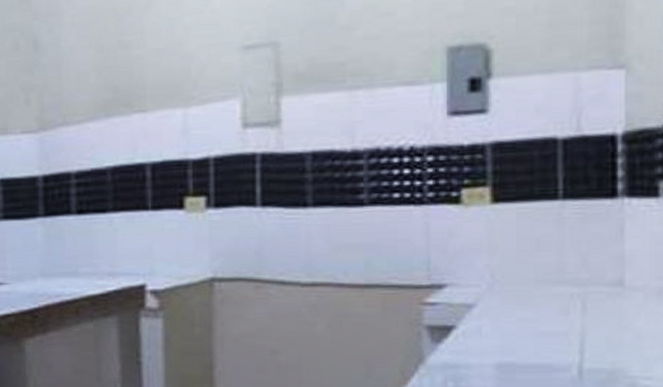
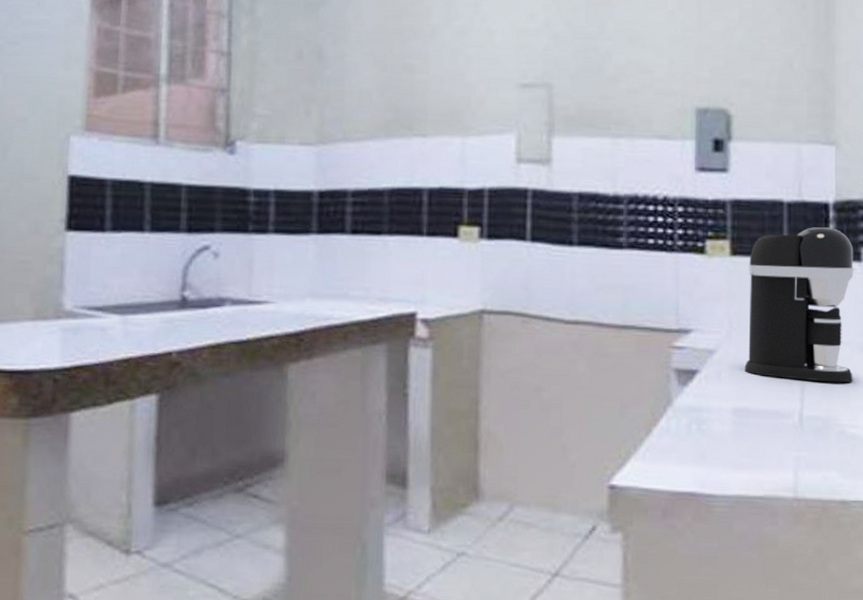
coffee maker: none [510,162,650,332] -> present [744,227,854,383]

